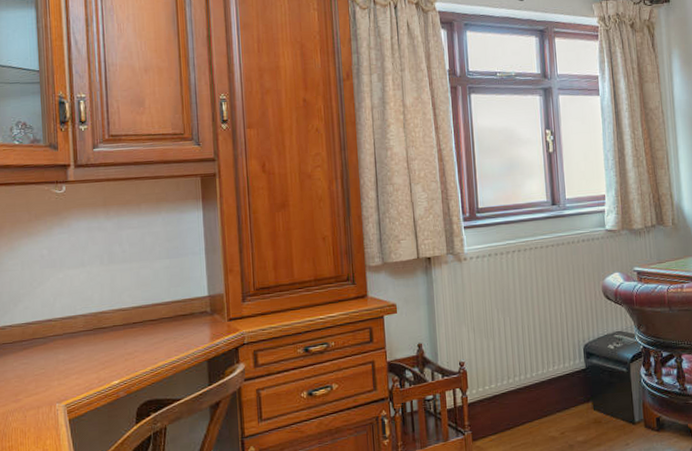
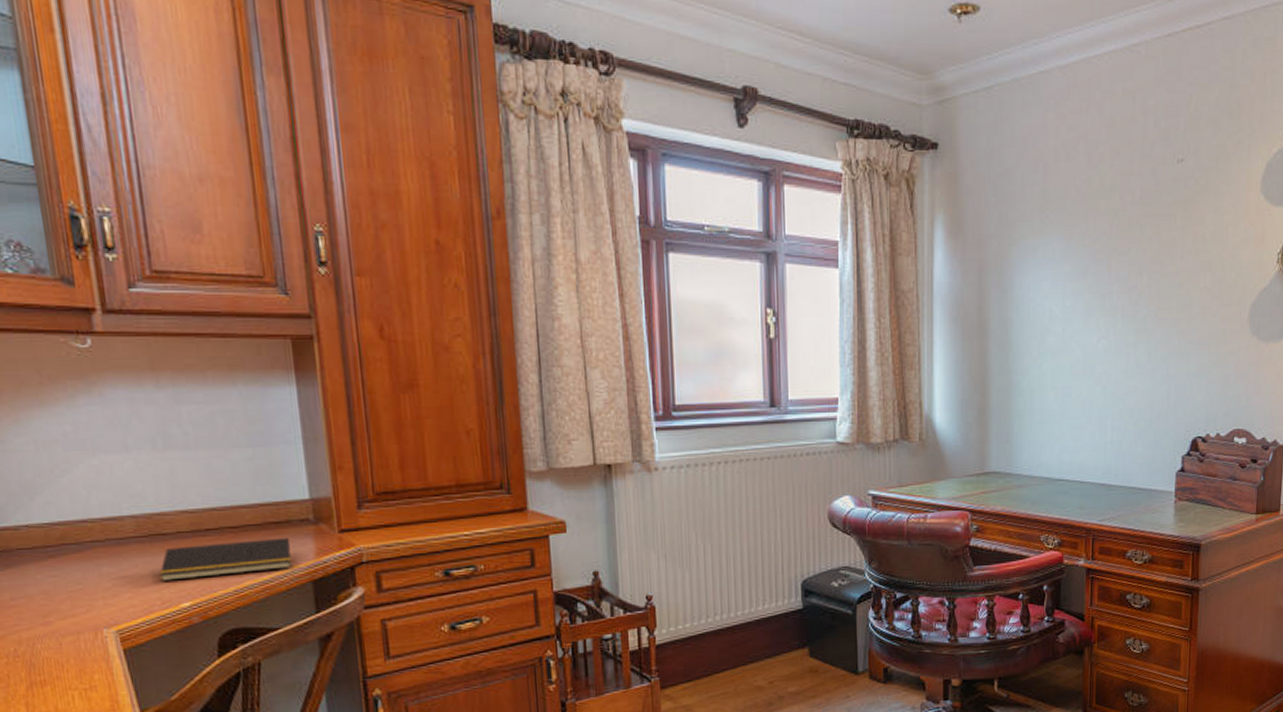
notepad: none [98,326,193,365] -> present [159,537,292,581]

